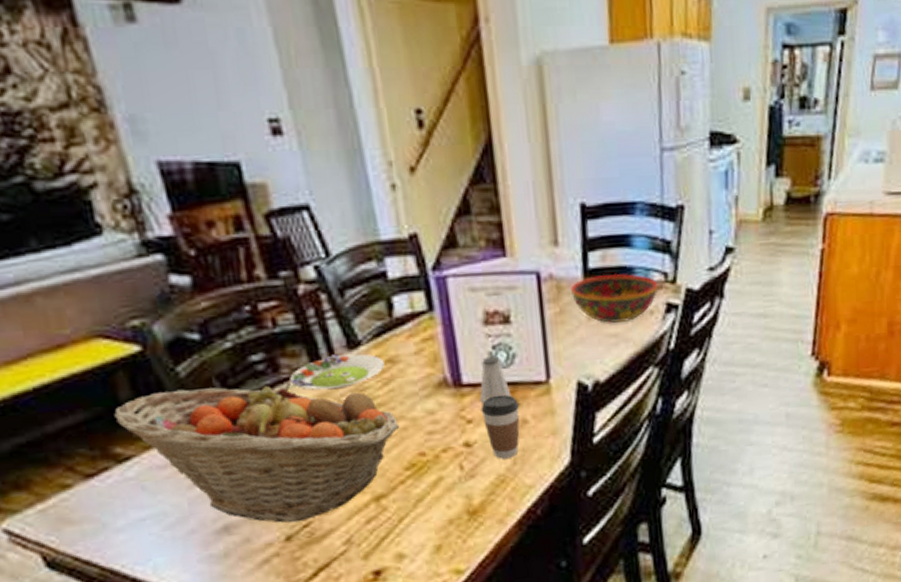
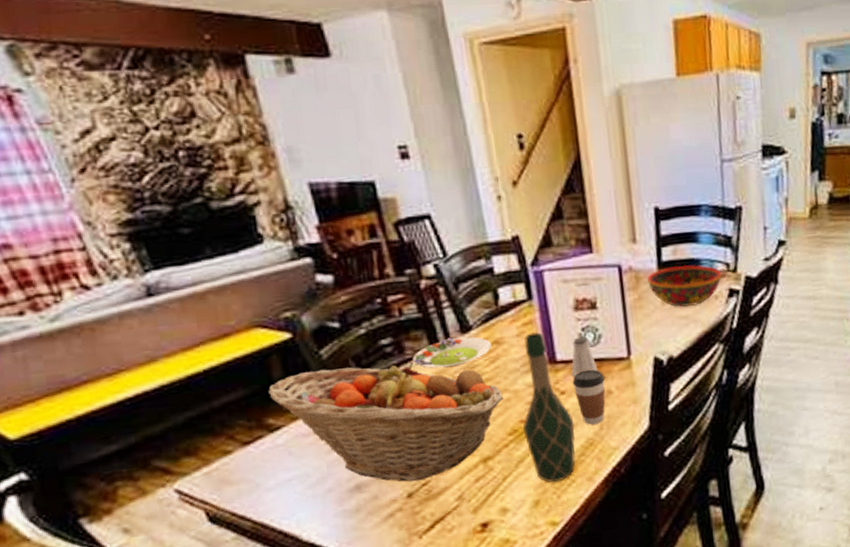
wine bottle: none [422,350,485,525] -> present [522,332,576,483]

